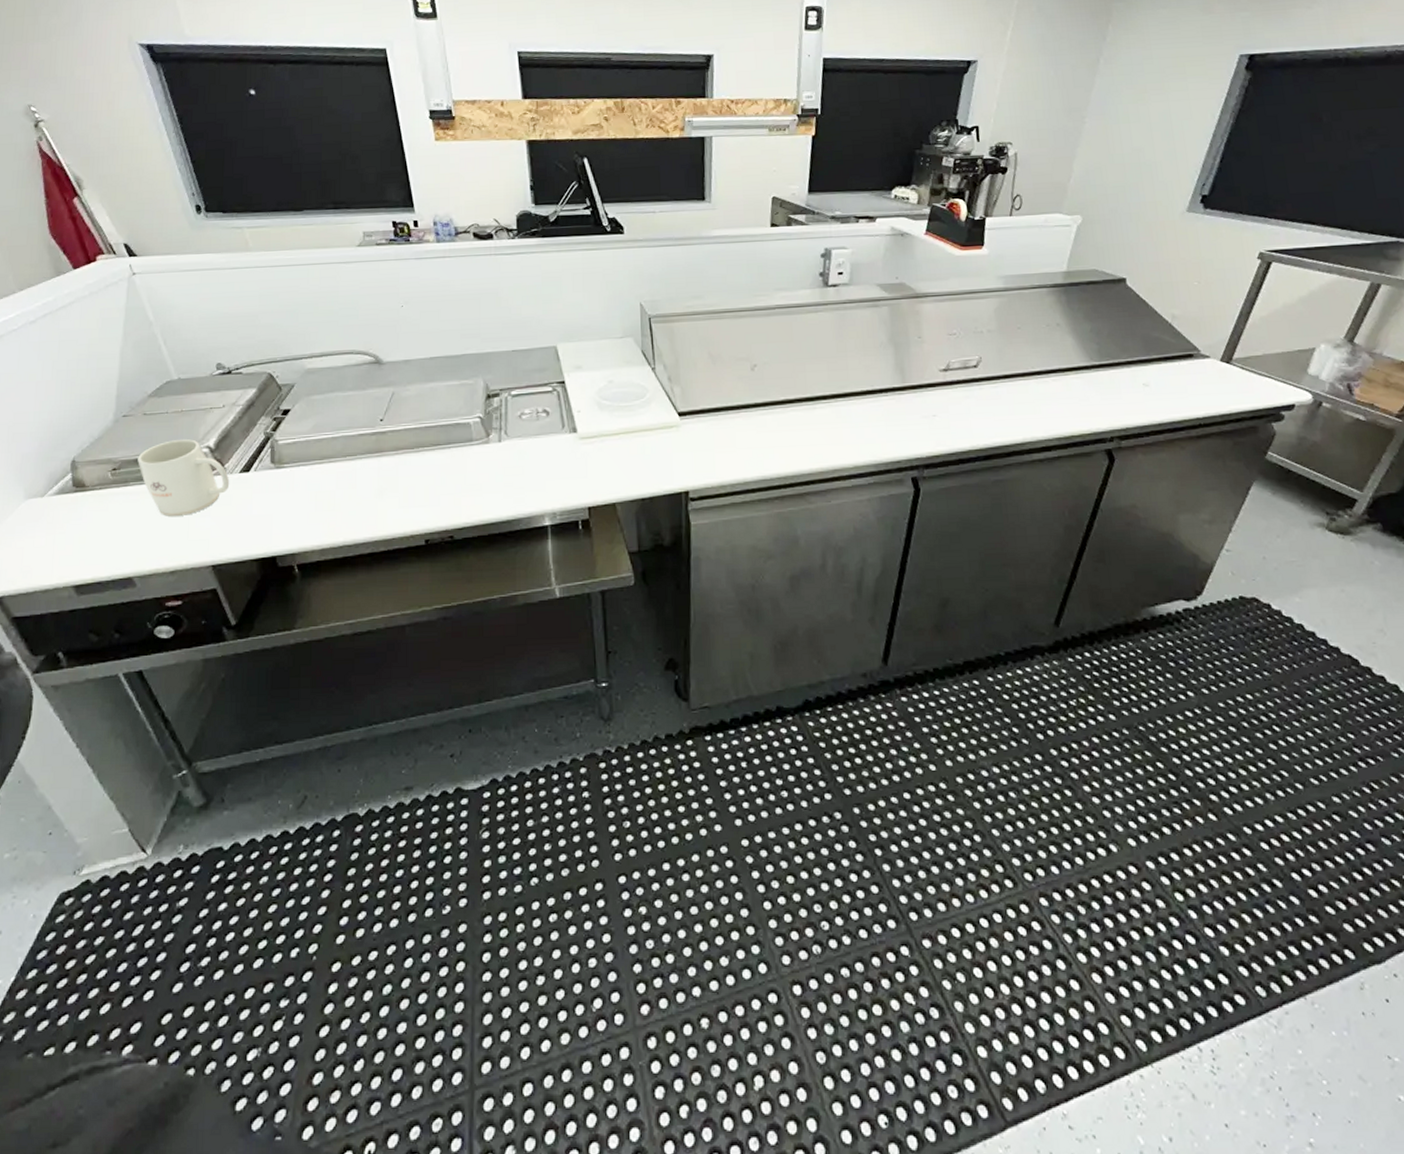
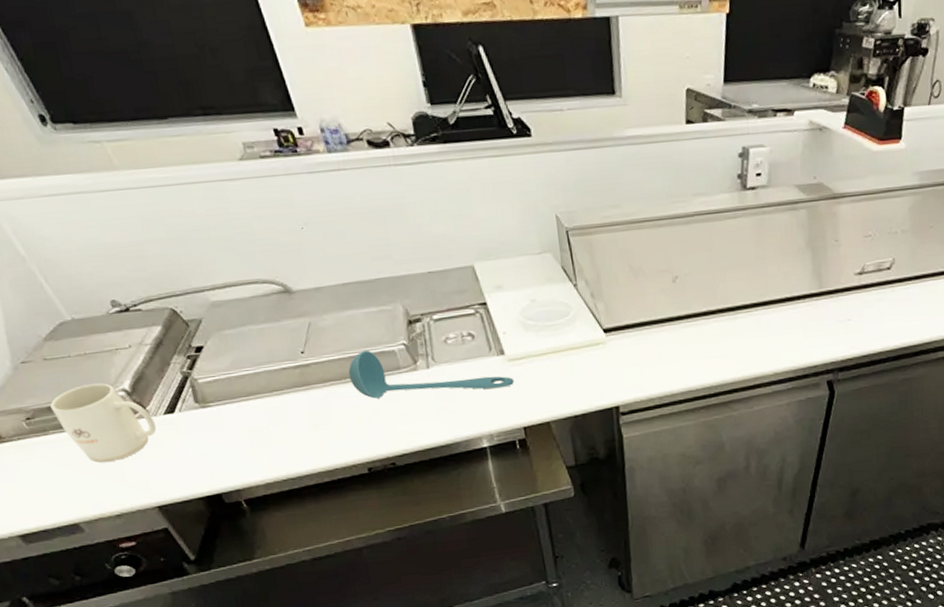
ladle: none [422,421,583,469] -> present [348,350,514,399]

